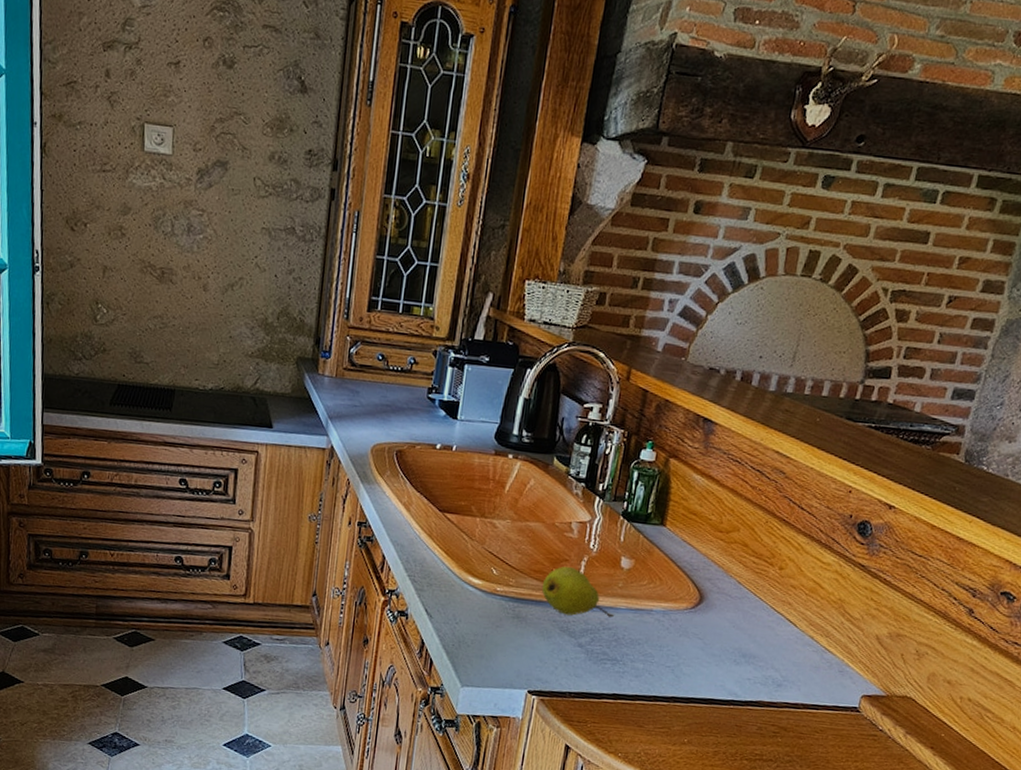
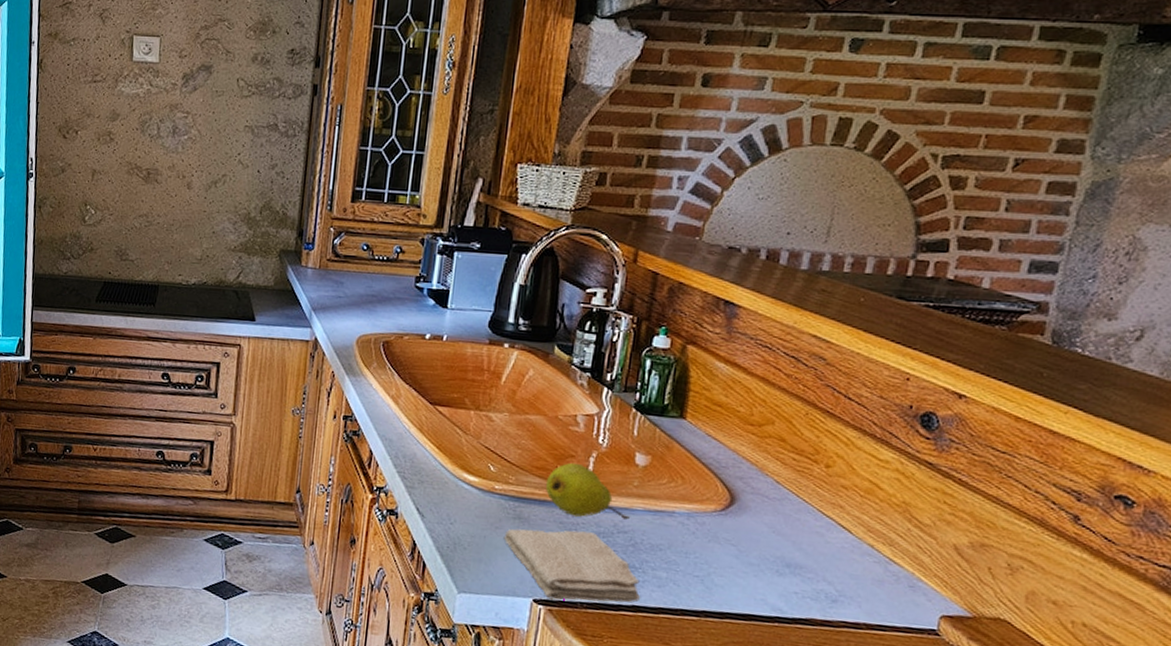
washcloth: none [503,627,621,692] -> present [503,528,641,603]

